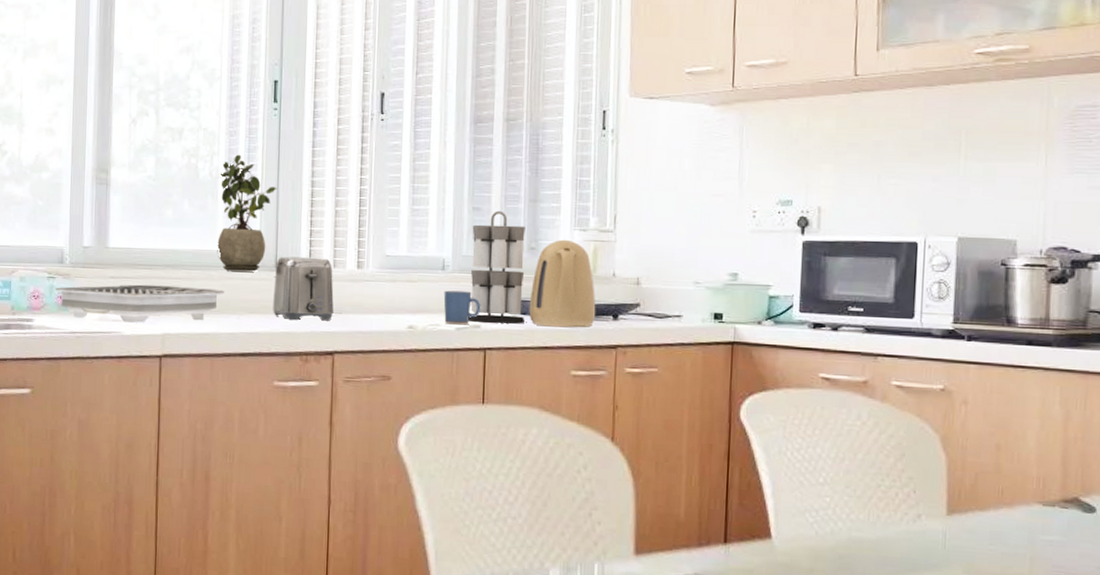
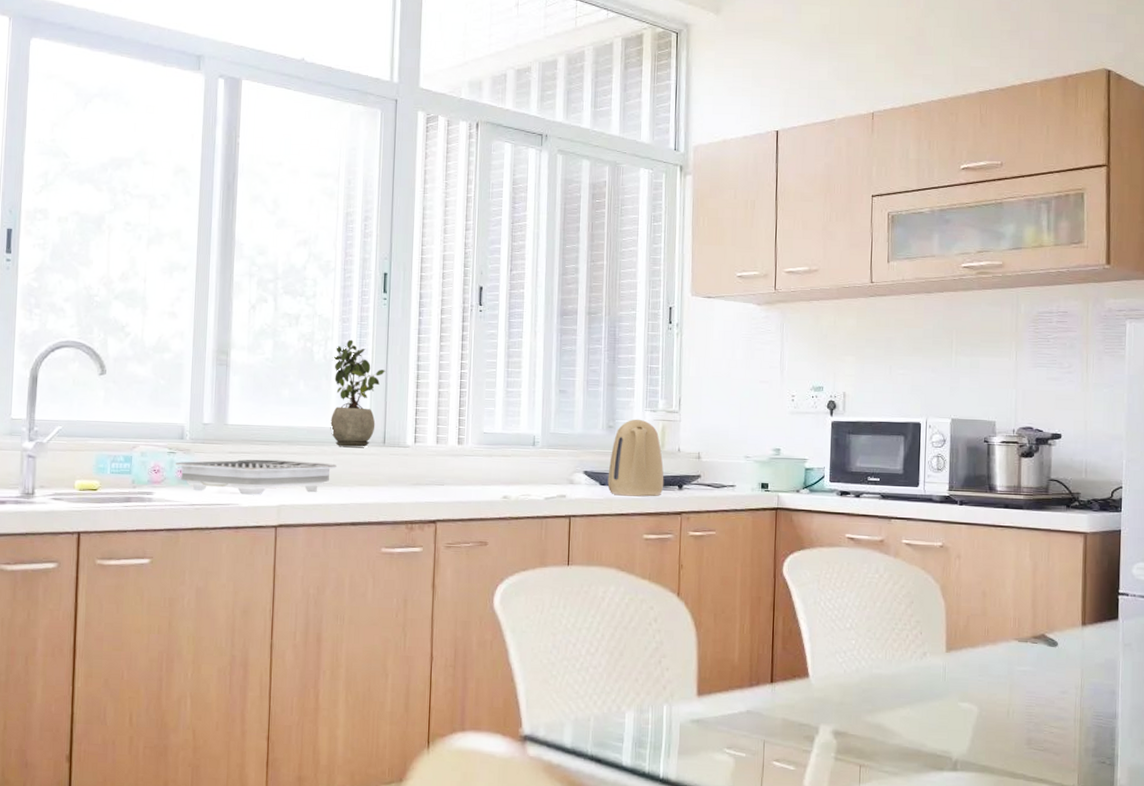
toaster: present [273,256,334,321] -> none [381,433,437,492]
mug: present [443,290,481,325] -> none [534,464,567,495]
spice rack: present [468,210,526,324] -> none [555,393,605,494]

